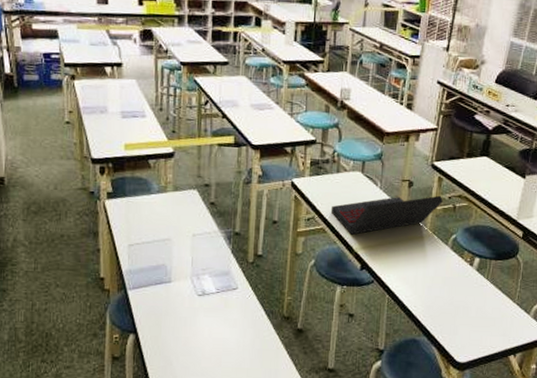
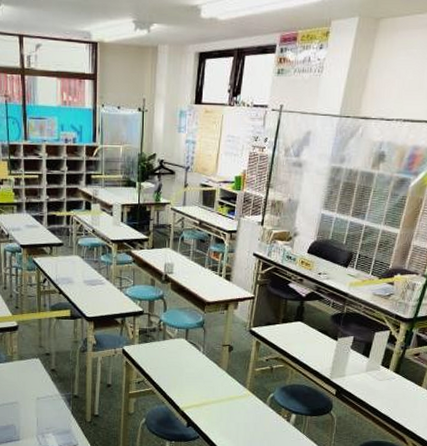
laptop: present [330,195,443,235] -> none [158,358,261,395]

